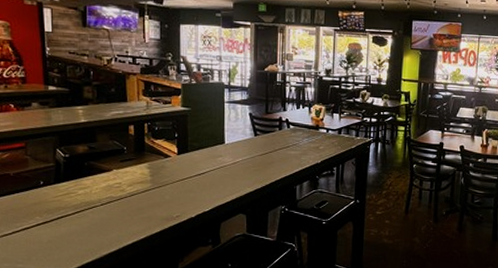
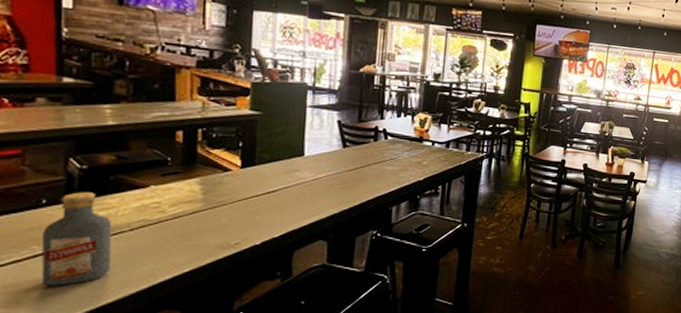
vodka: none [41,175,89,248] -> present [41,192,112,286]

